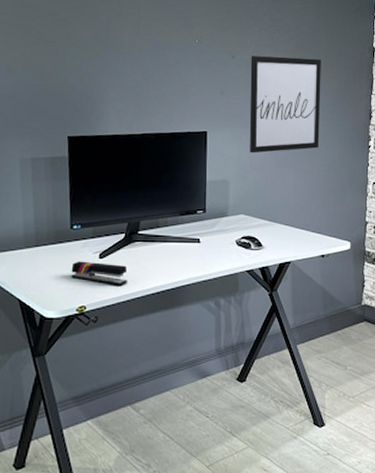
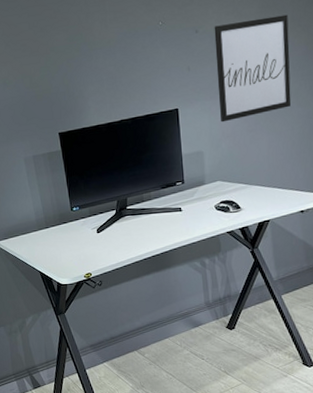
stapler: present [71,261,127,285] -> none [76,236,122,254]

